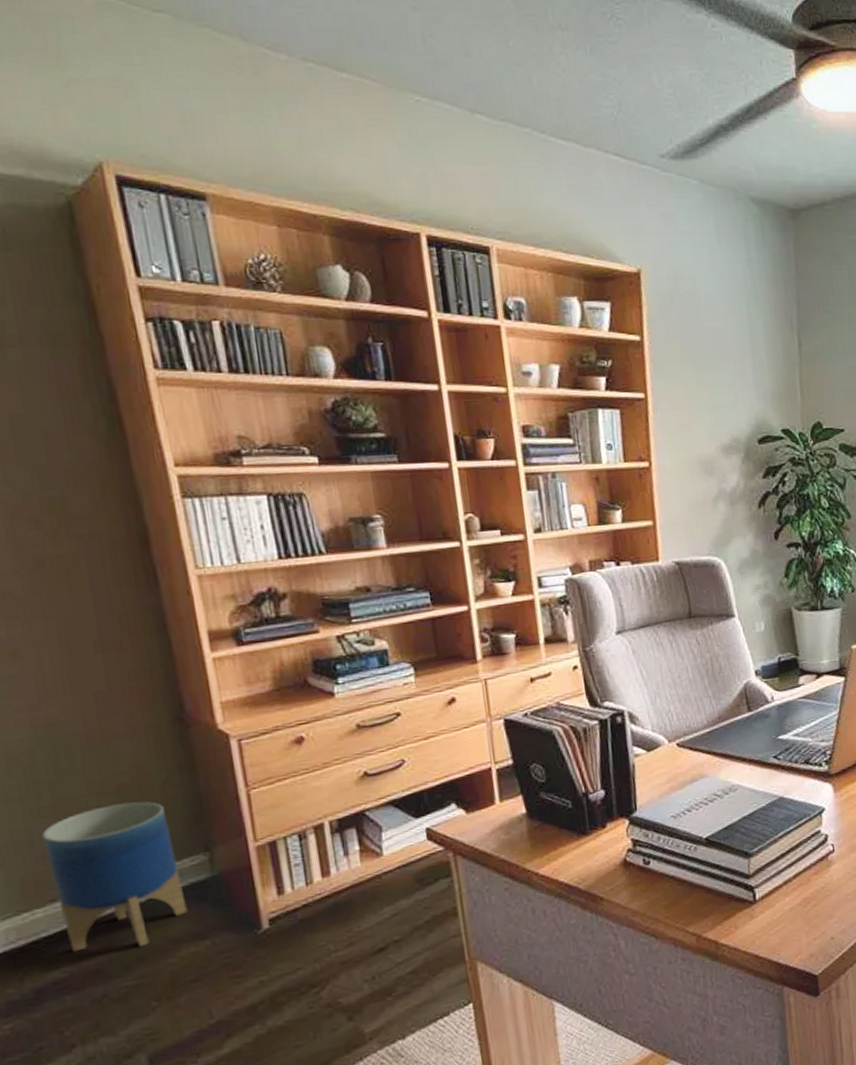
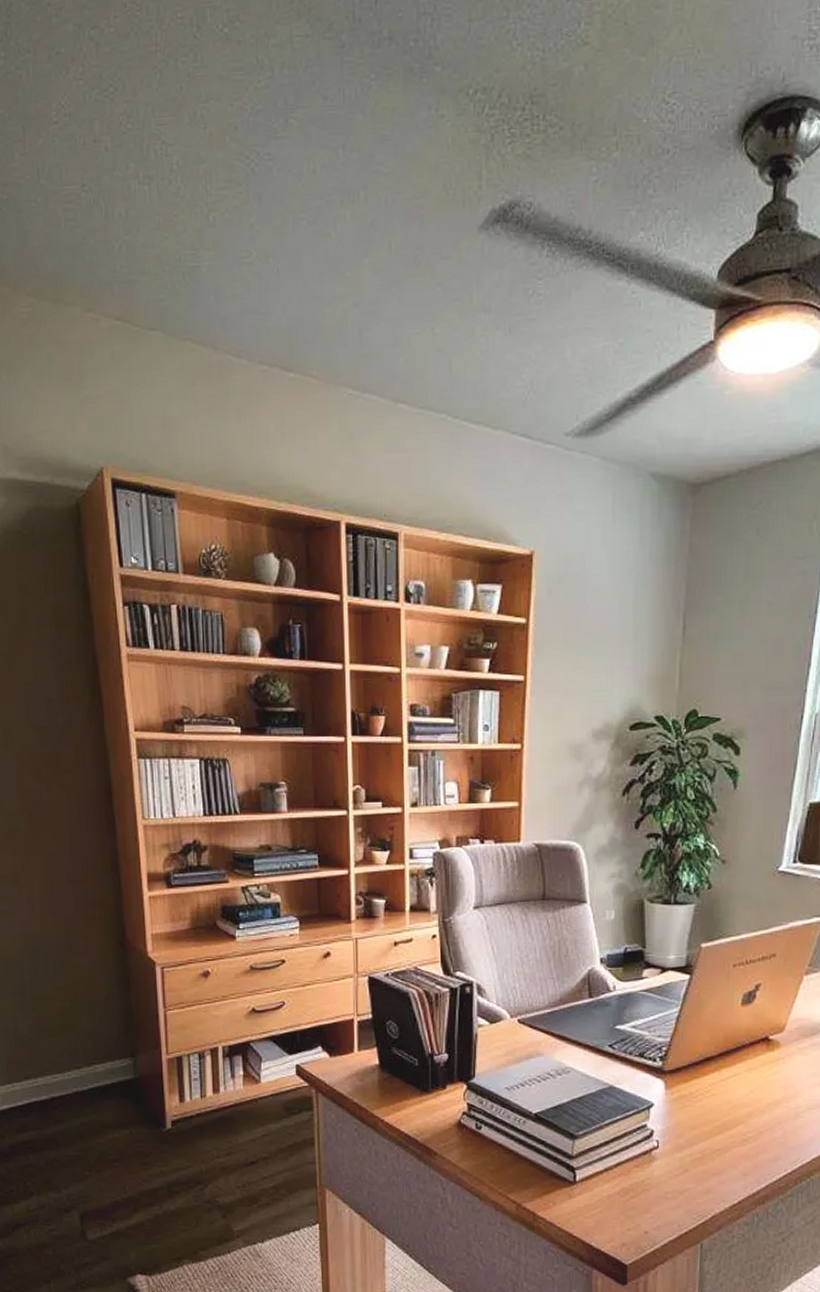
planter: present [41,801,188,953] -> none [23,1008,115,1125]

